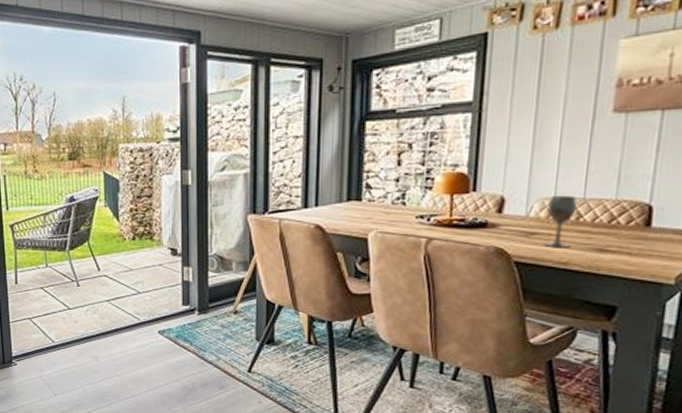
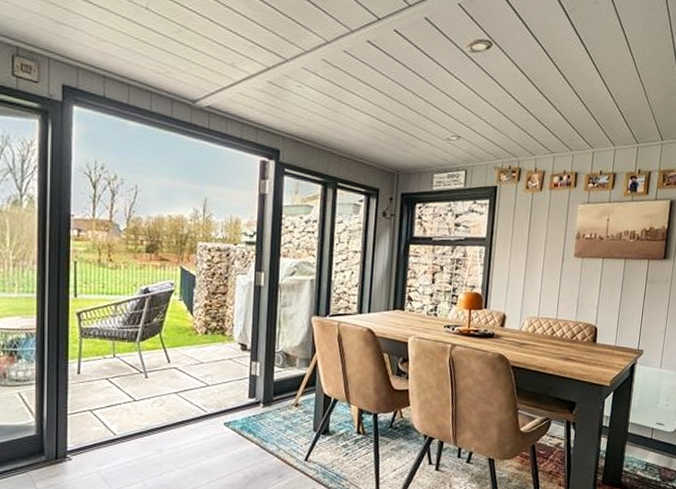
wine glass: present [544,195,578,248] -> none [531,315,552,357]

